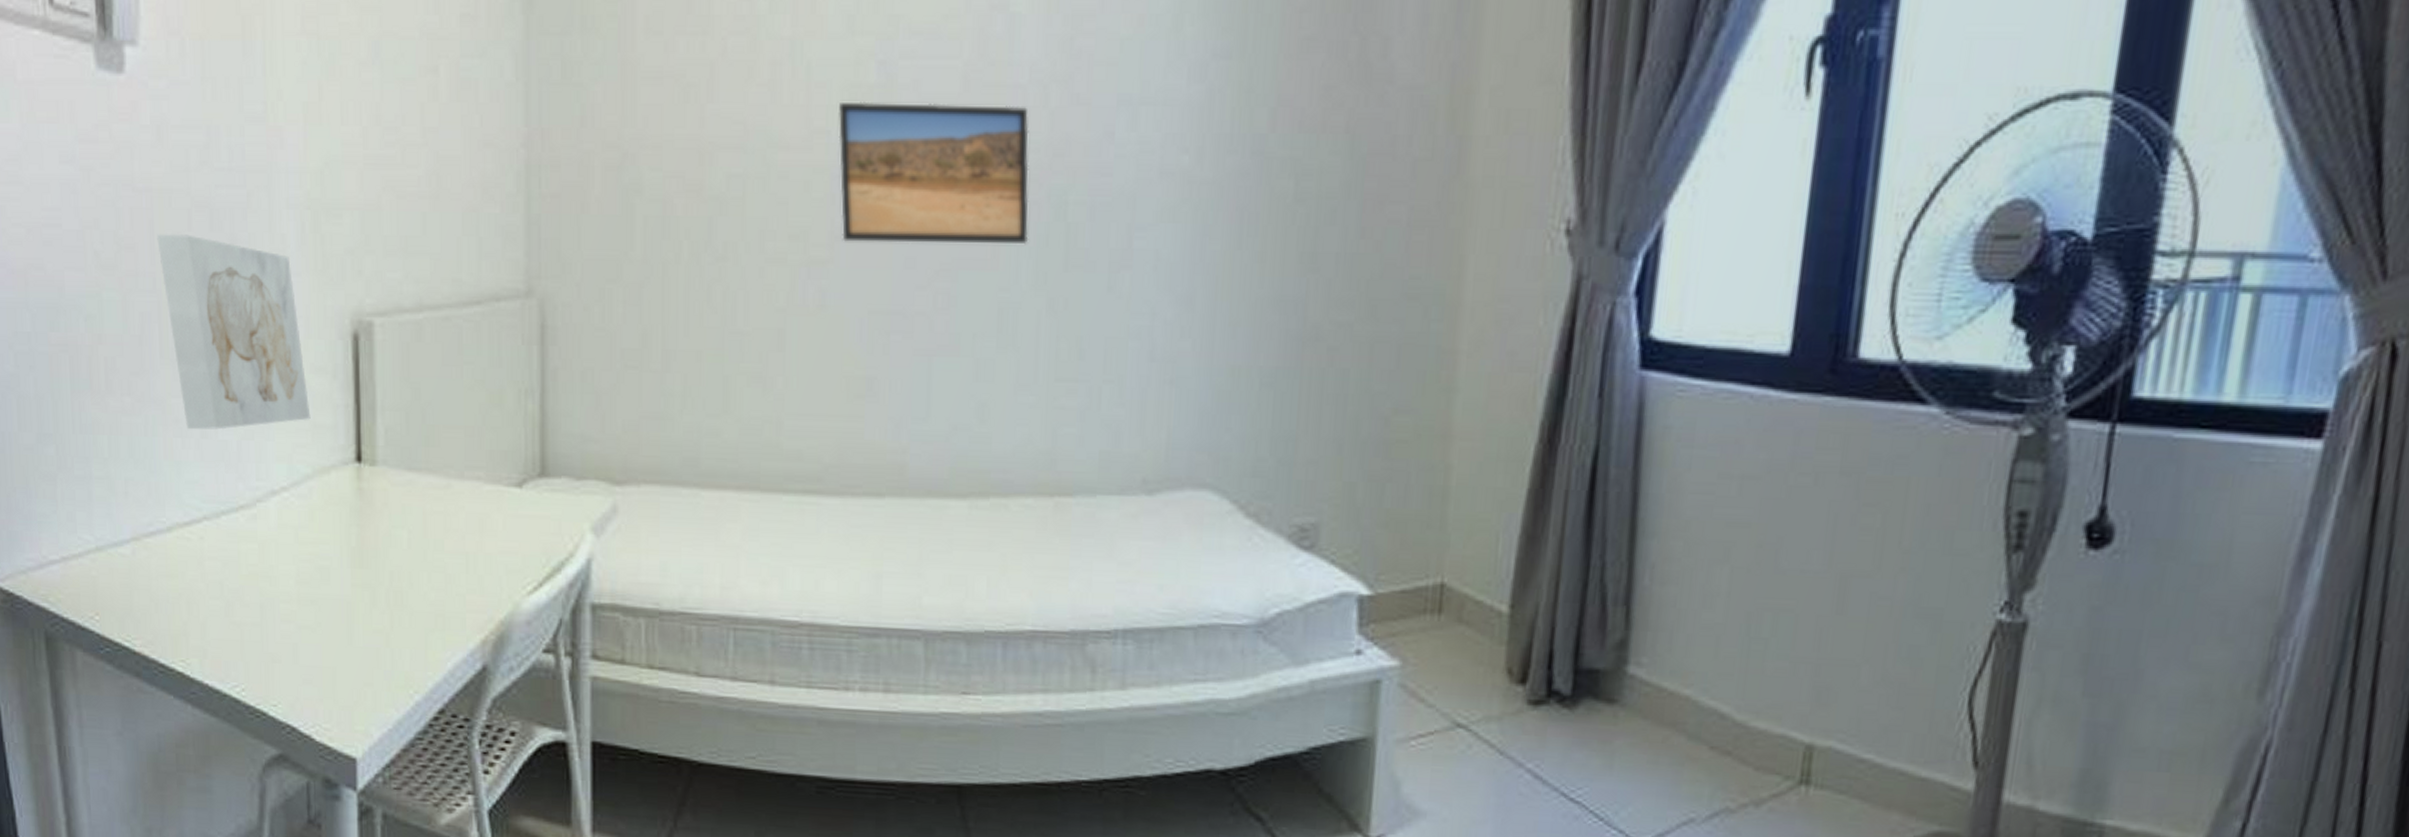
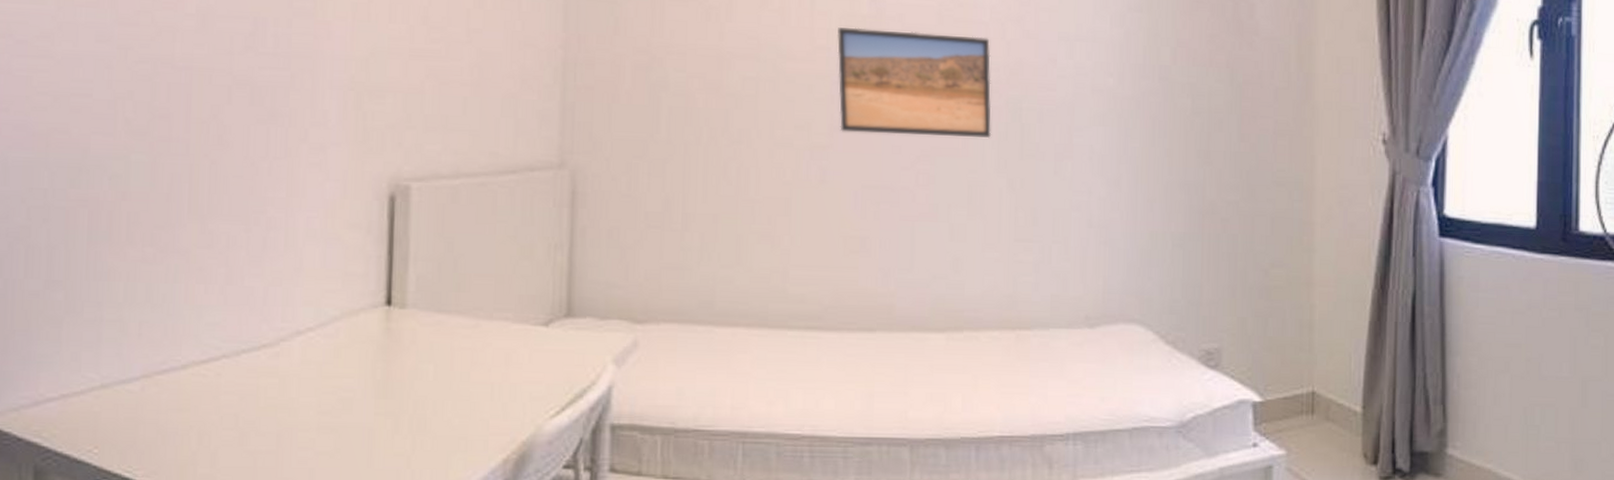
wall art: present [157,234,311,430] -> none [194,106,342,278]

